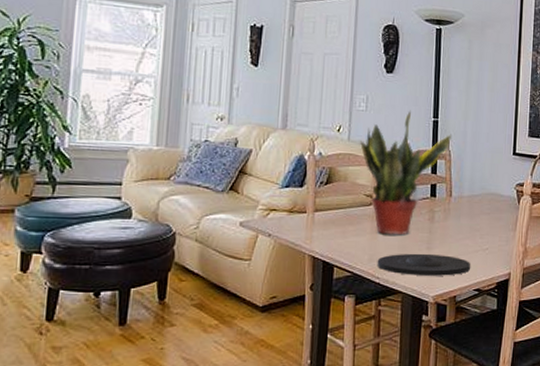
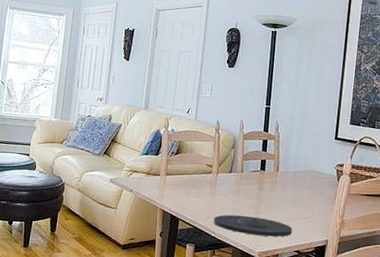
potted plant: present [359,110,451,236] -> none [203,98,281,200]

